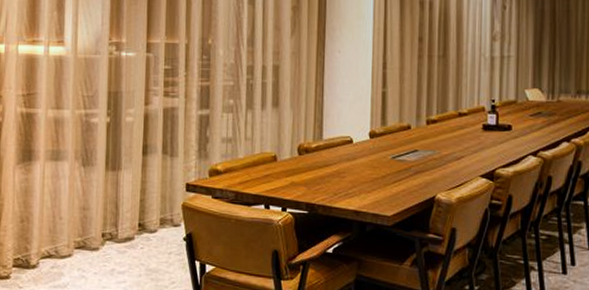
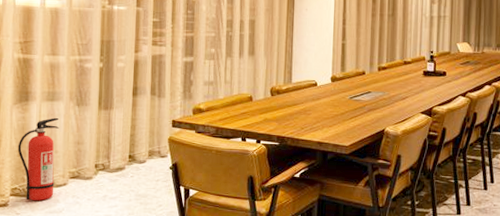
fire extinguisher: none [20,179,64,273] -> present [17,117,59,201]

